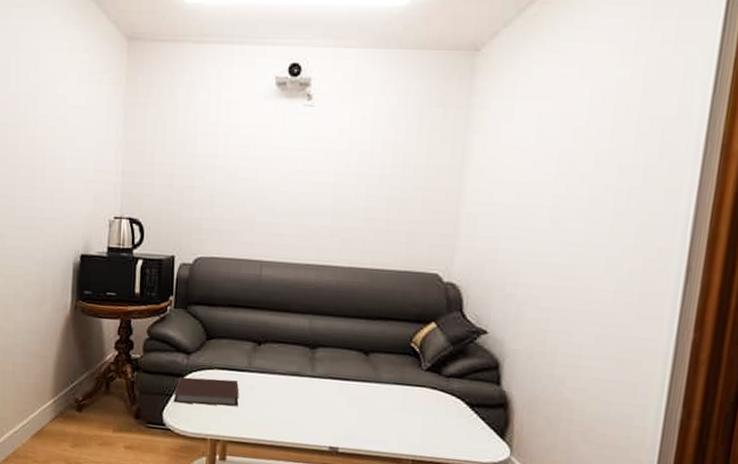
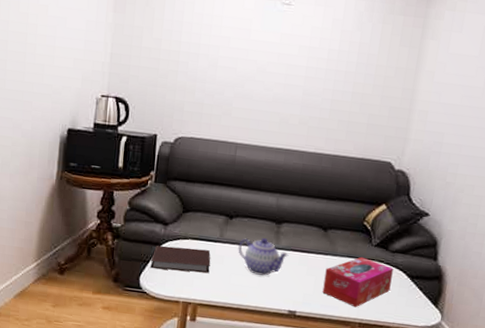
teapot: none [269,365,327,408] -> present [238,238,289,276]
tissue box: none [367,383,449,442] -> present [322,256,394,308]

